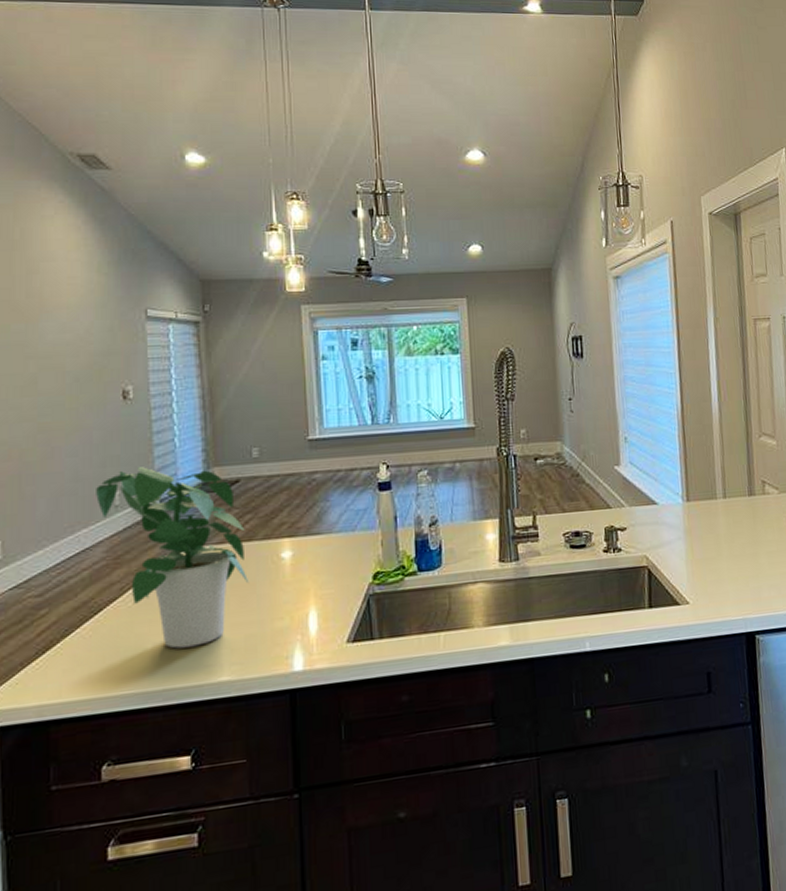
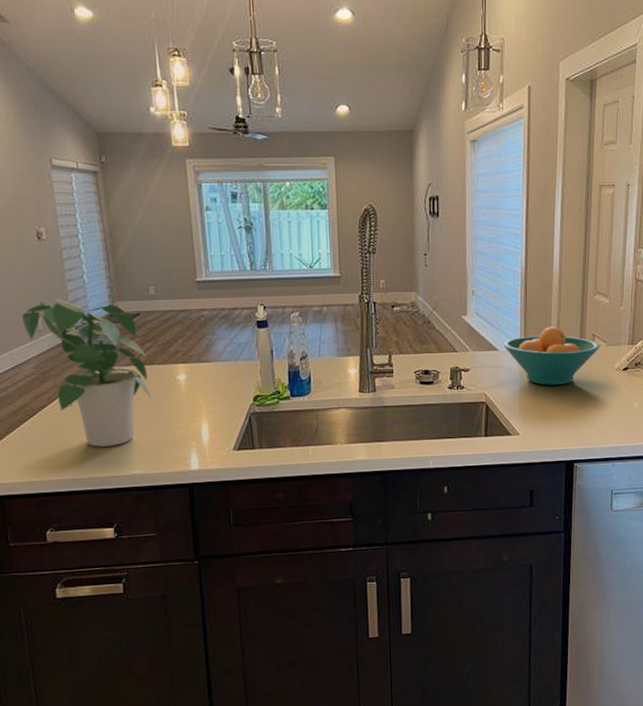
fruit bowl: none [663,474,772,543] -> present [503,326,600,385]

